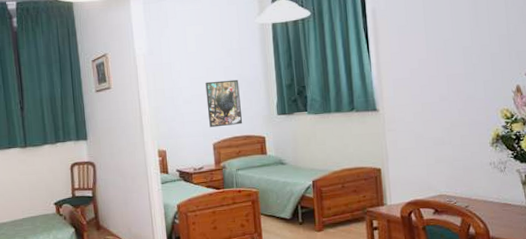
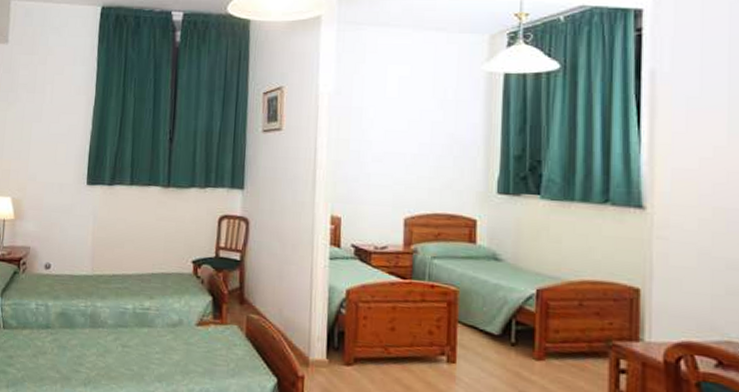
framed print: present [205,79,243,128] -> none [402,138,449,199]

